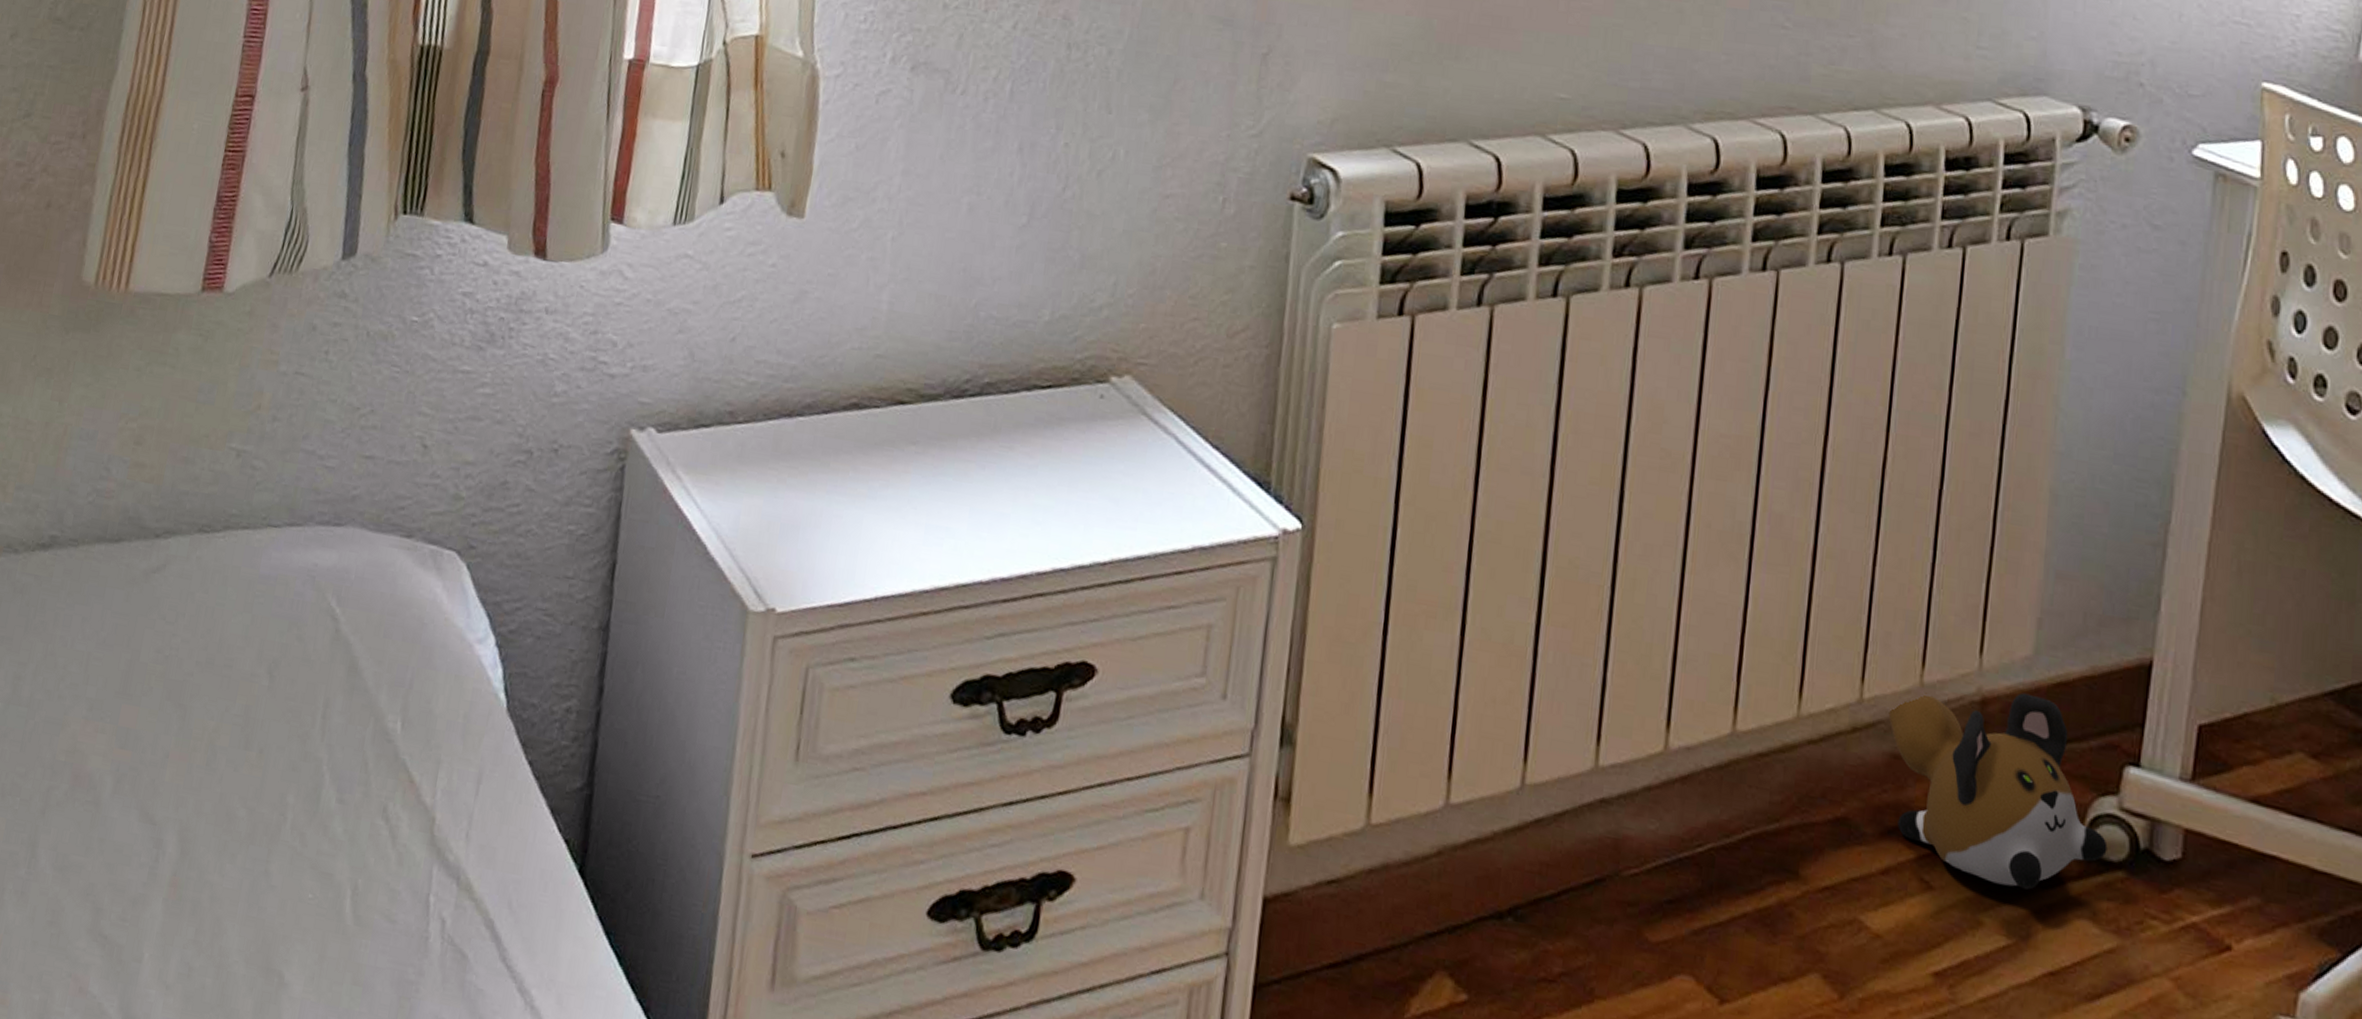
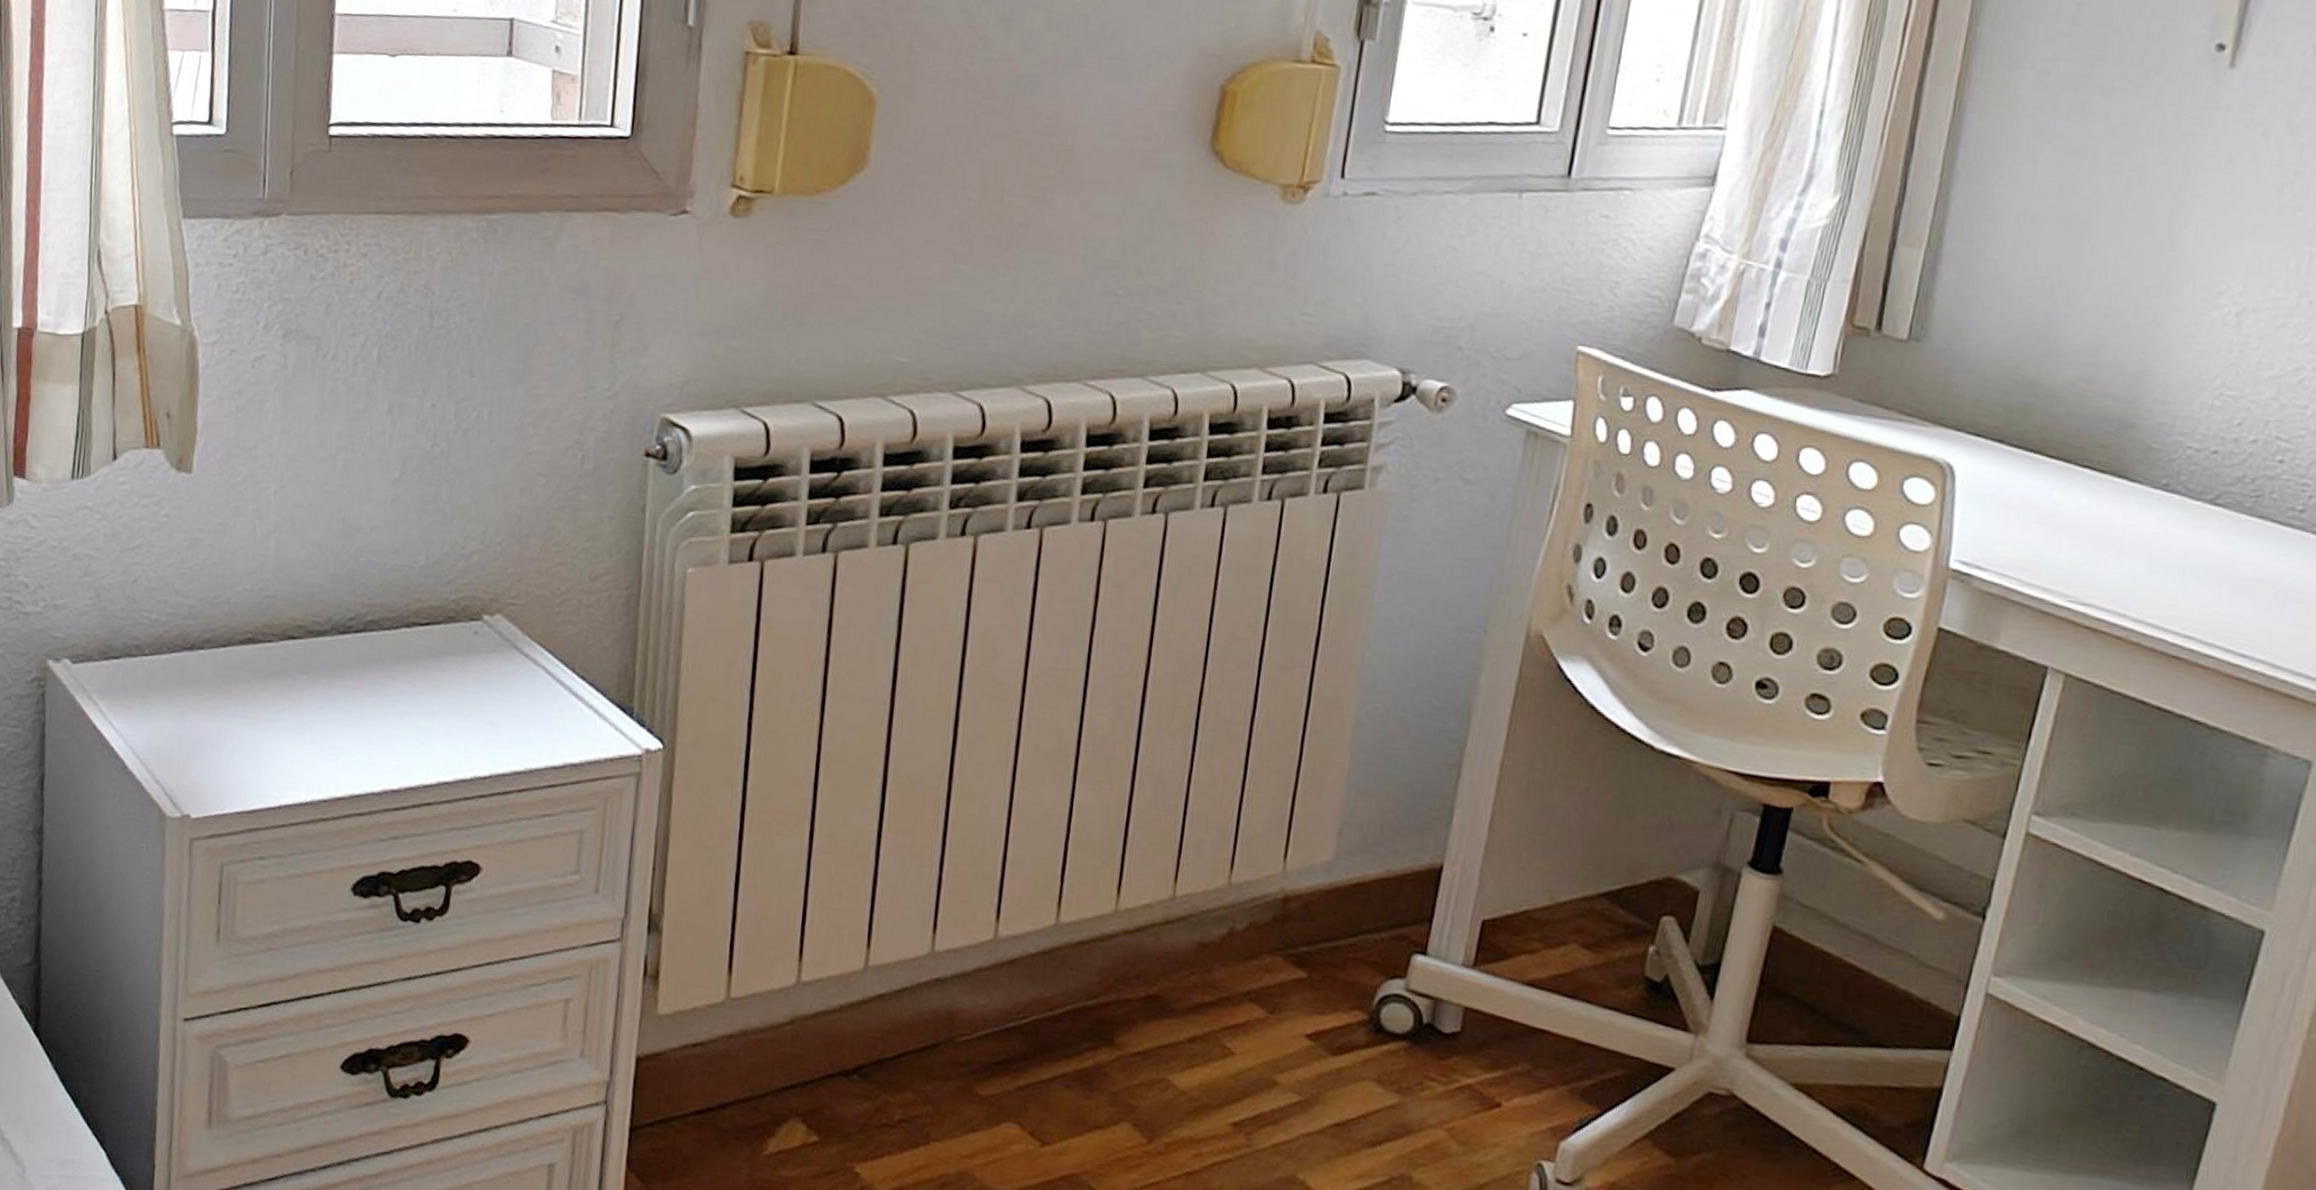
plush toy: present [1887,693,2108,890] -> none [1197,891,1394,1056]

